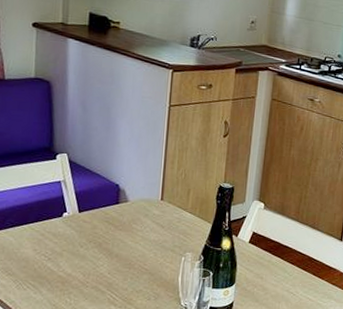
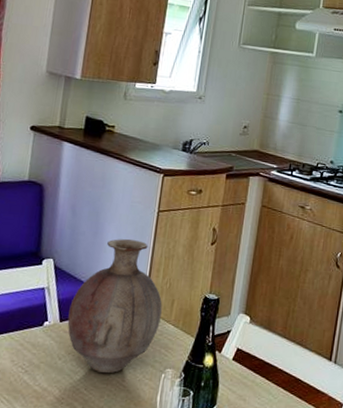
vase: none [86,133,179,259] -> present [67,239,163,374]

